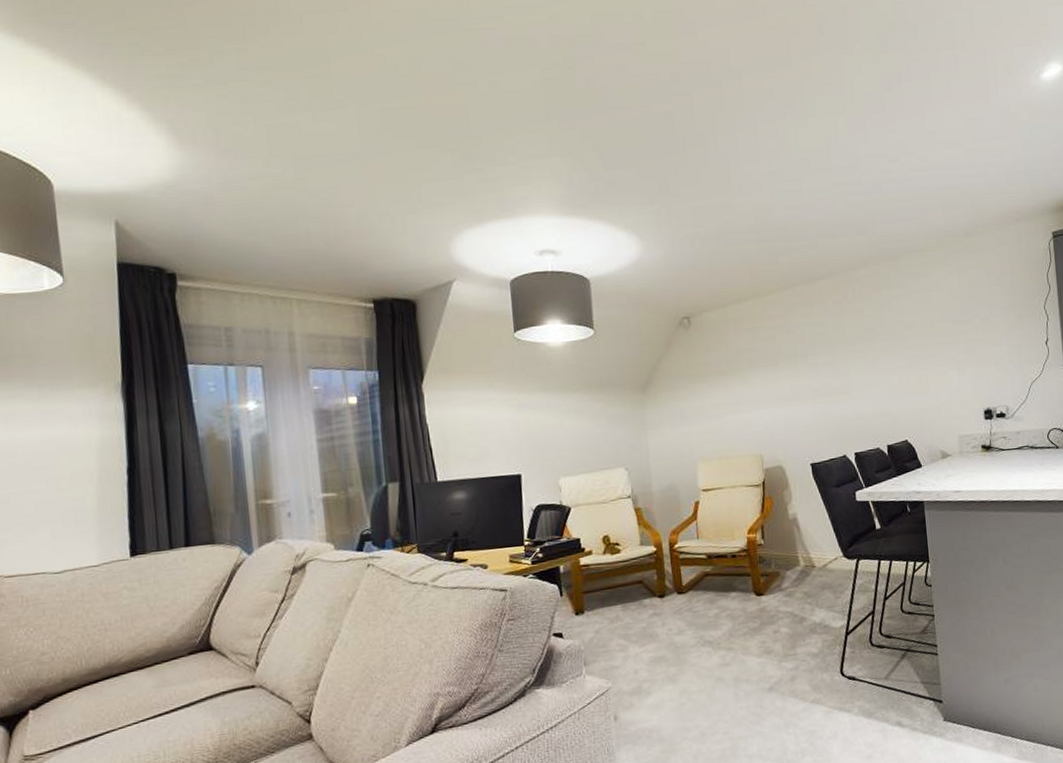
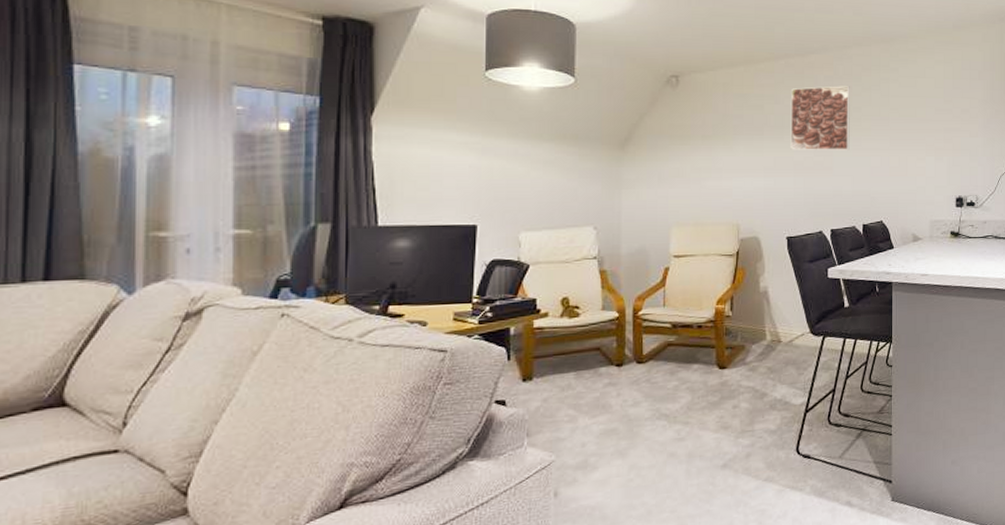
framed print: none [802,308,867,378] -> present [790,86,850,150]

